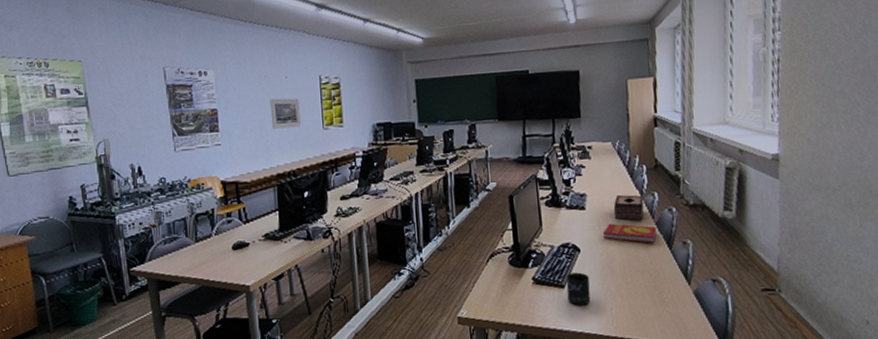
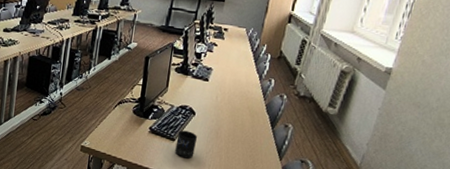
book: present [603,223,657,243] -> none [218,97,265,121]
tissue box: present [613,195,644,221] -> none [231,75,261,101]

